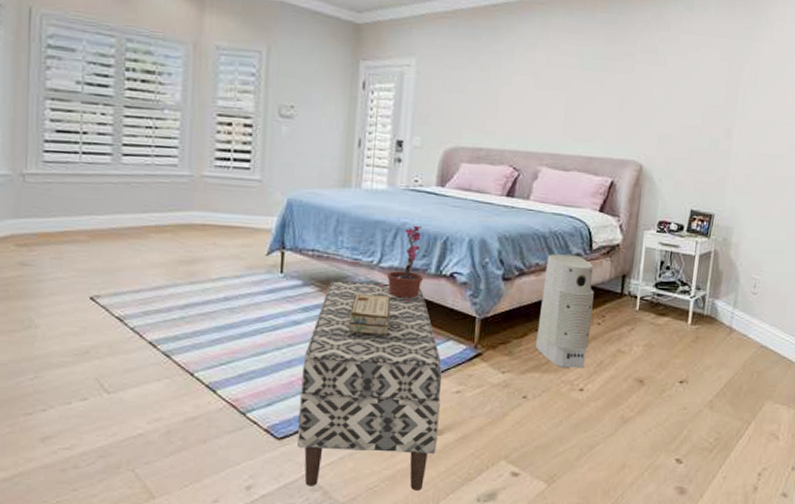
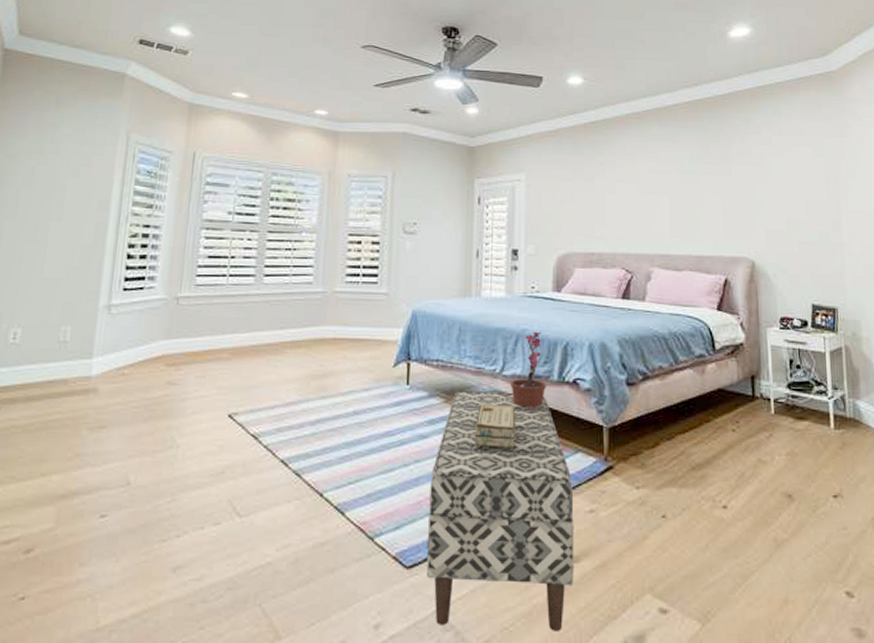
air purifier: present [536,254,594,368] -> none [669,356,726,482]

